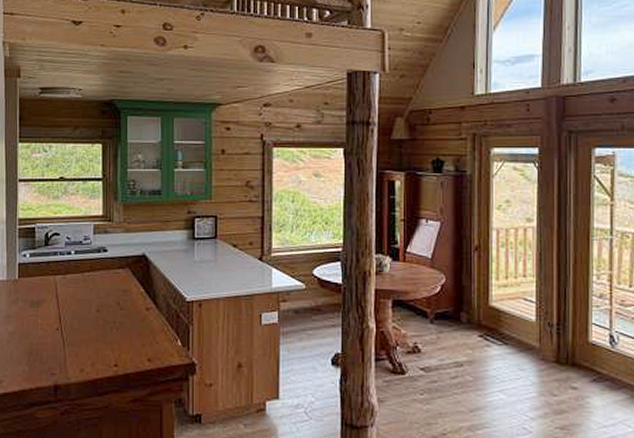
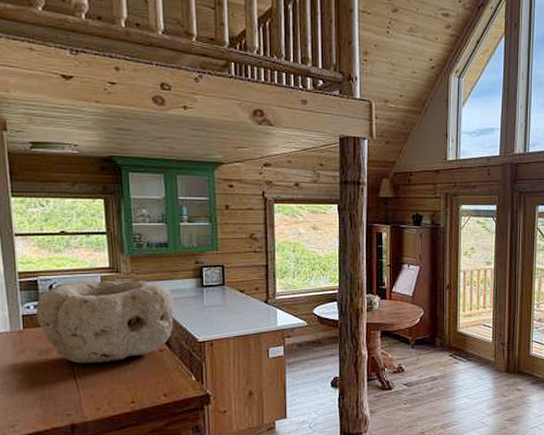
bowl: none [32,229,163,319] -> present [36,280,174,364]

